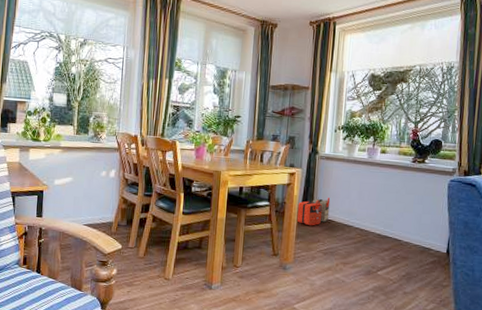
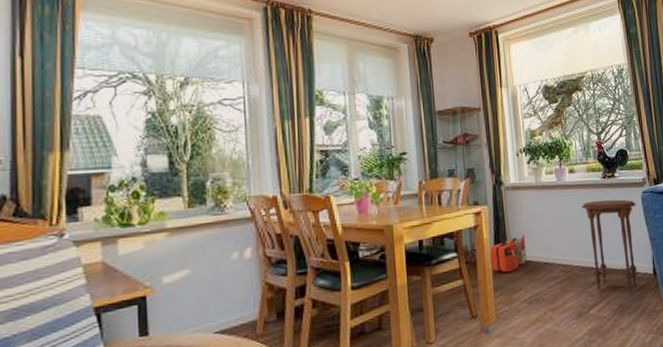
side table: none [387,180,442,264] -> present [582,199,637,292]

